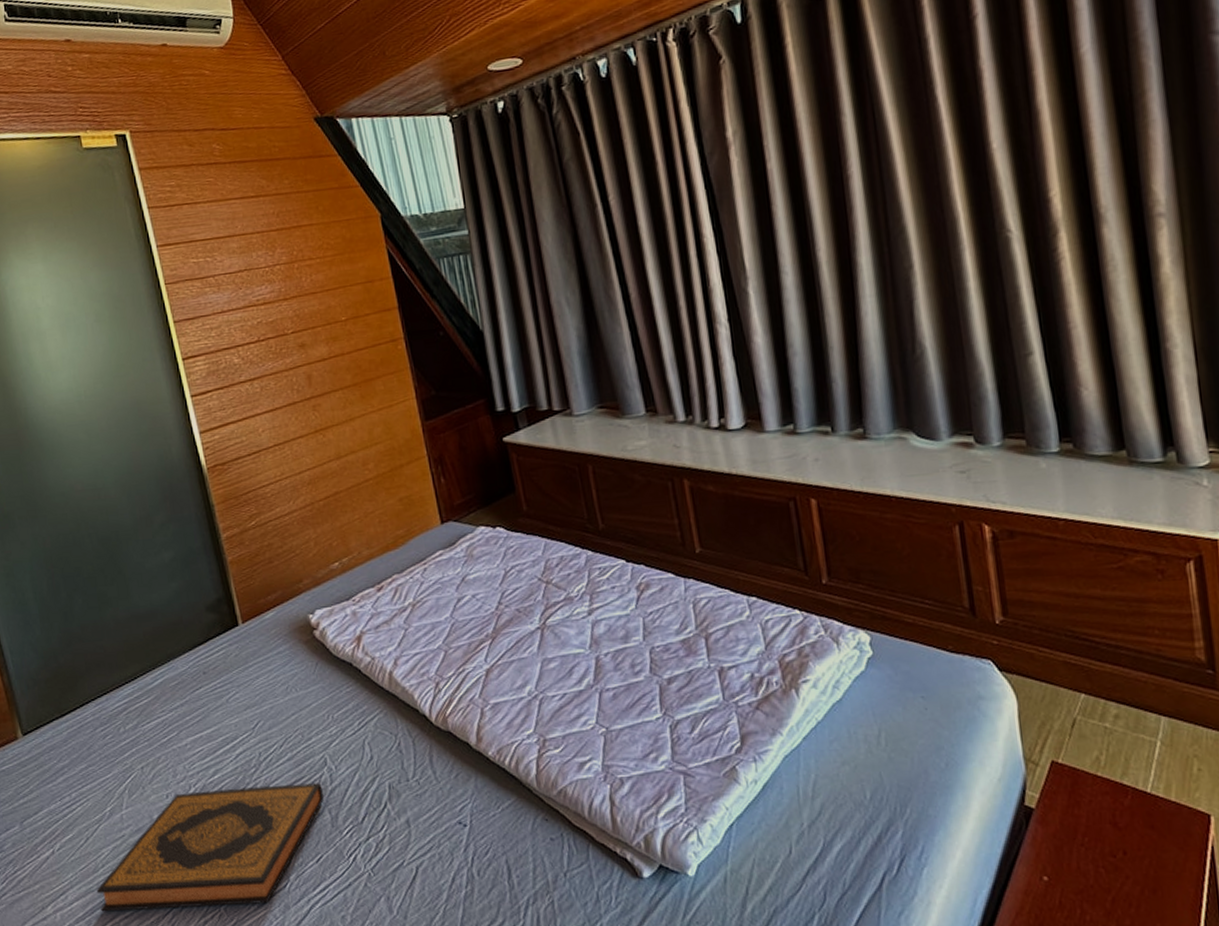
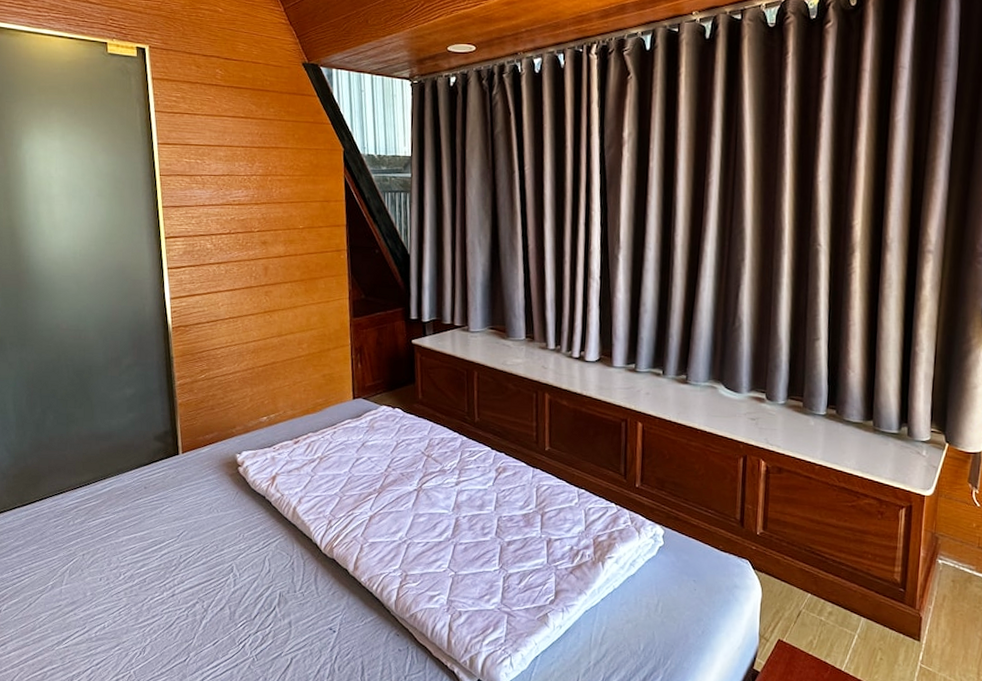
hardback book: present [96,783,324,912] -> none [31,578,227,672]

